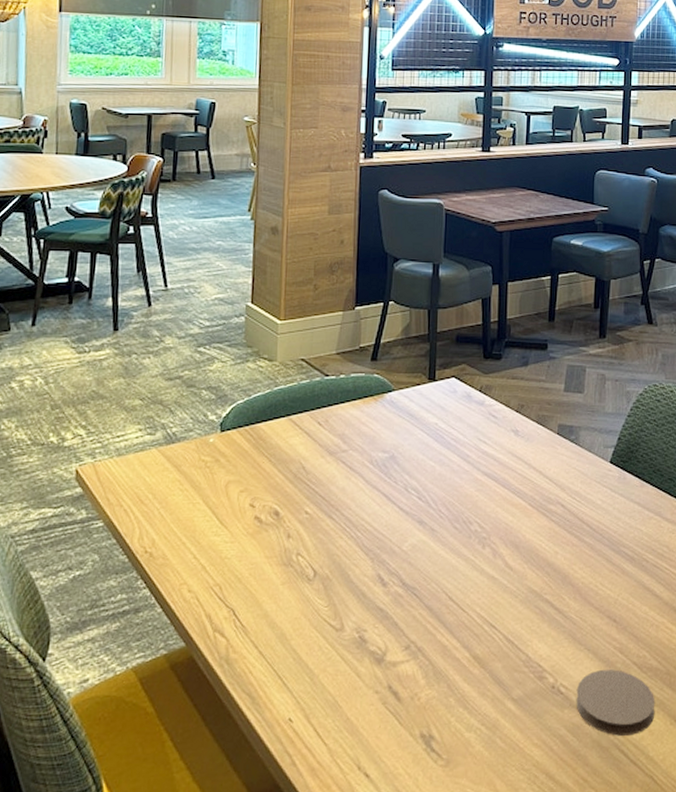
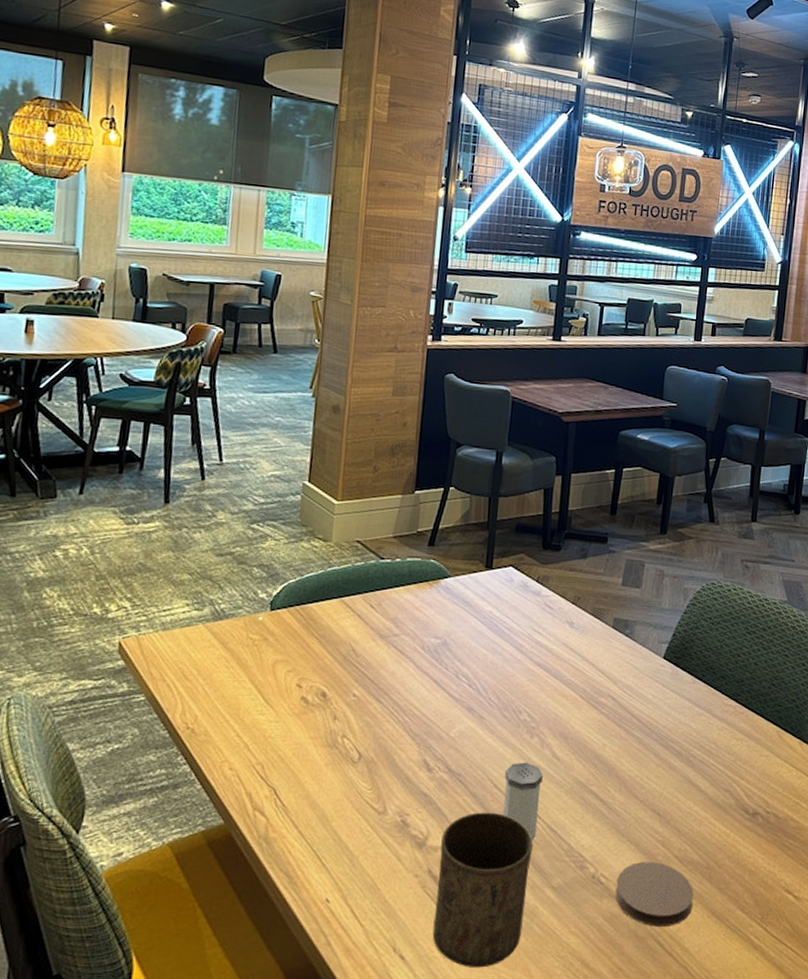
cup: none [396,625,491,784] -> present [432,812,533,968]
salt shaker: none [459,573,497,652] -> present [503,762,543,840]

